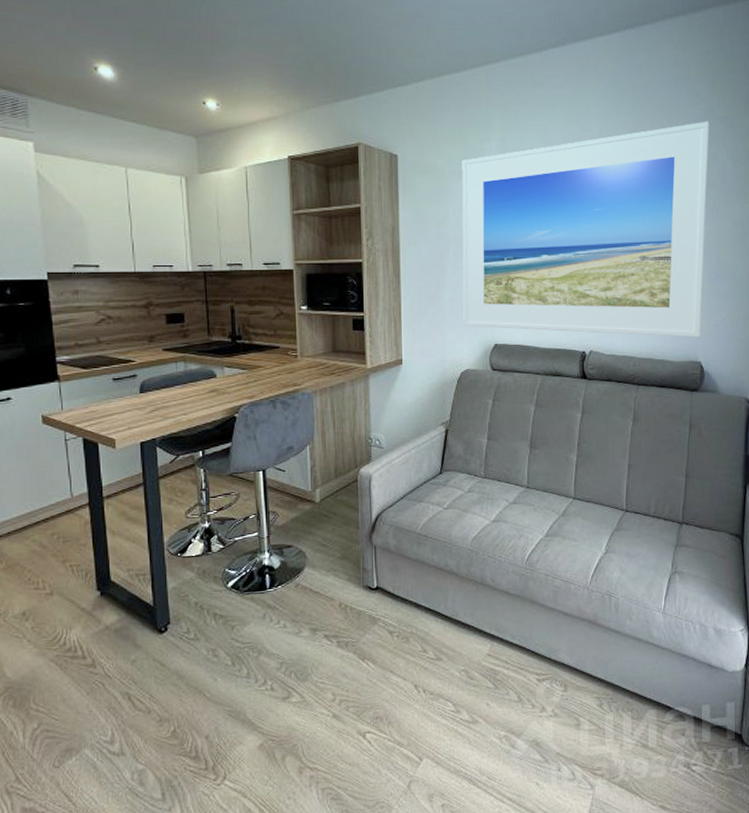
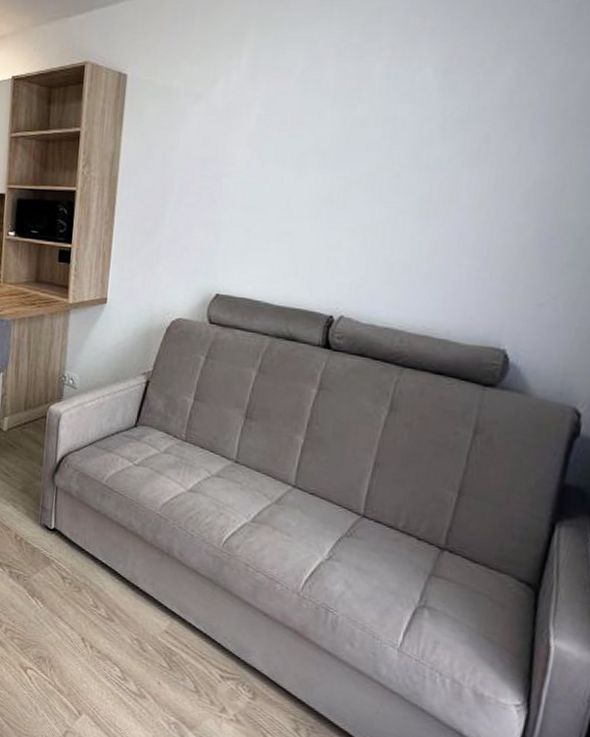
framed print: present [462,121,709,338] -> none [181,24,571,318]

